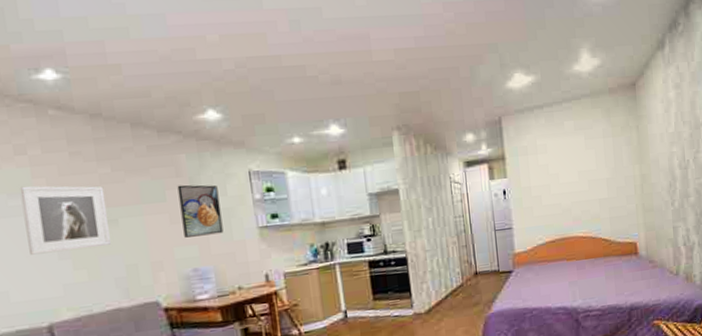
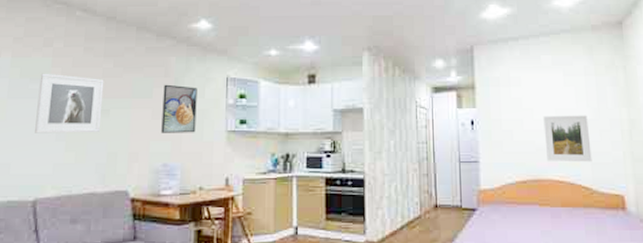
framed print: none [568,174,610,220] -> present [543,115,592,162]

